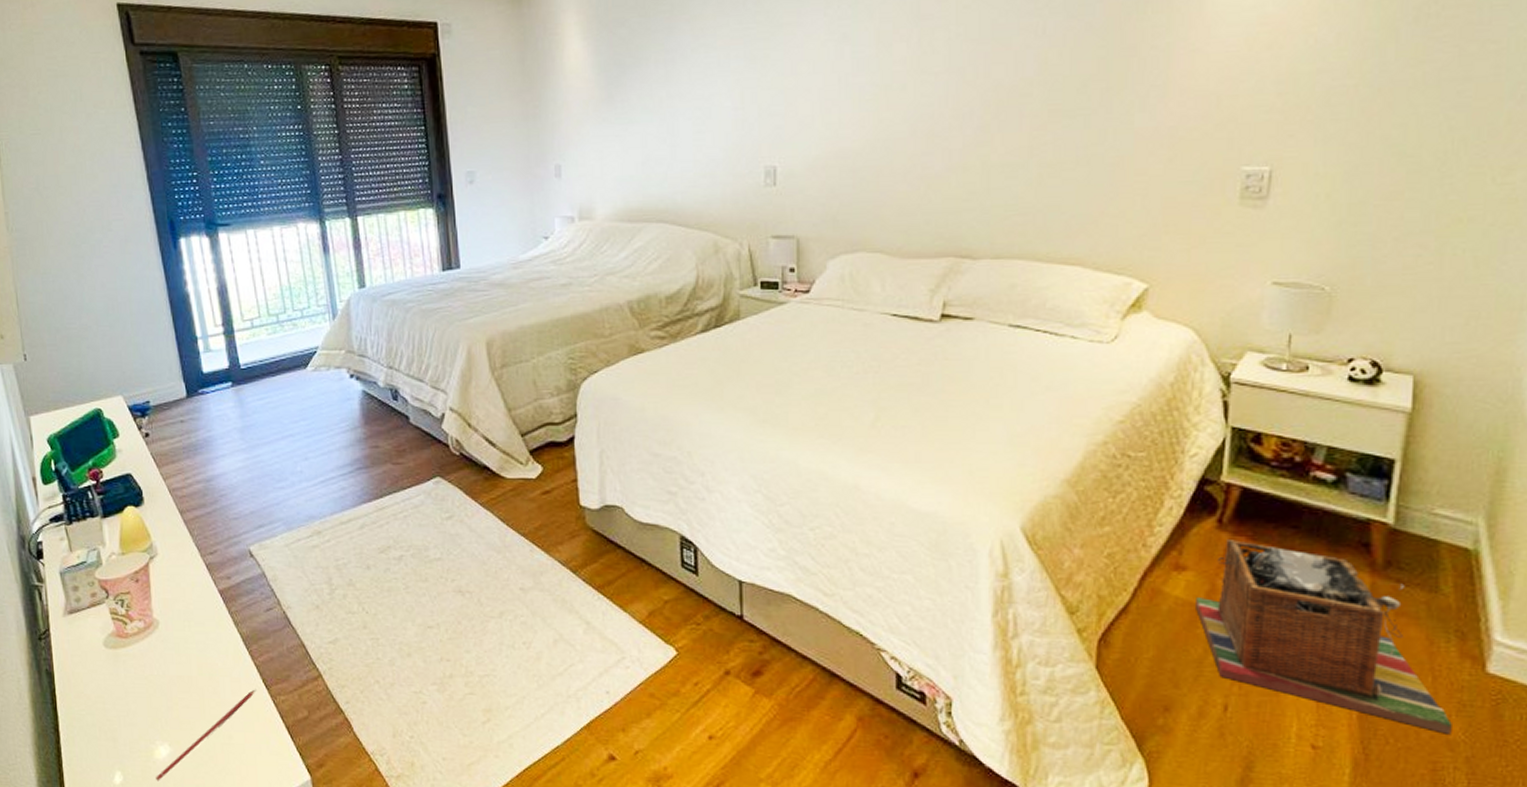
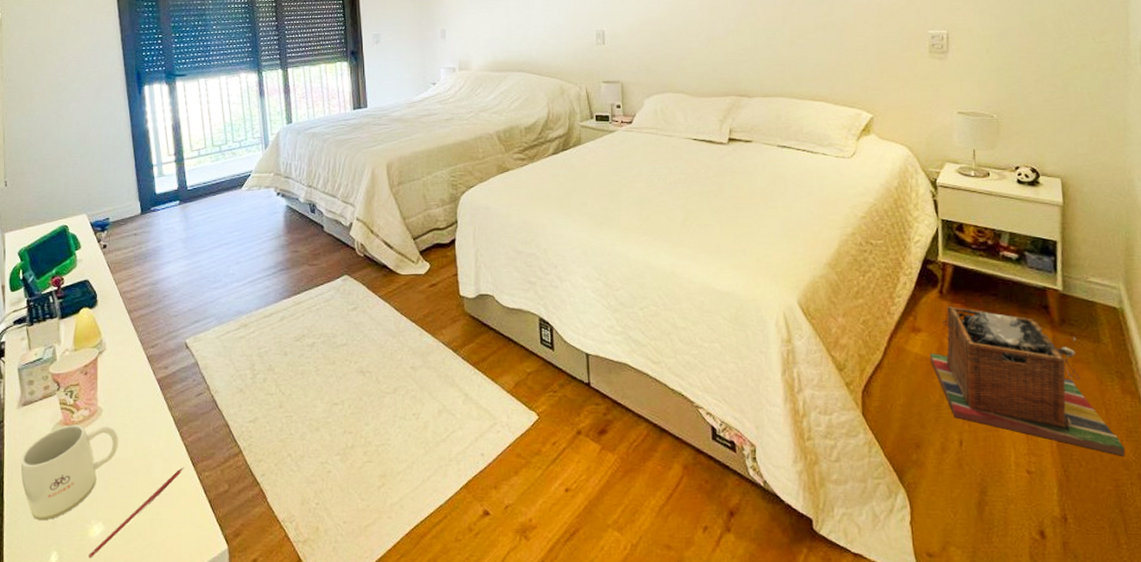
mug: none [72,637,181,738] -> present [20,424,119,520]

